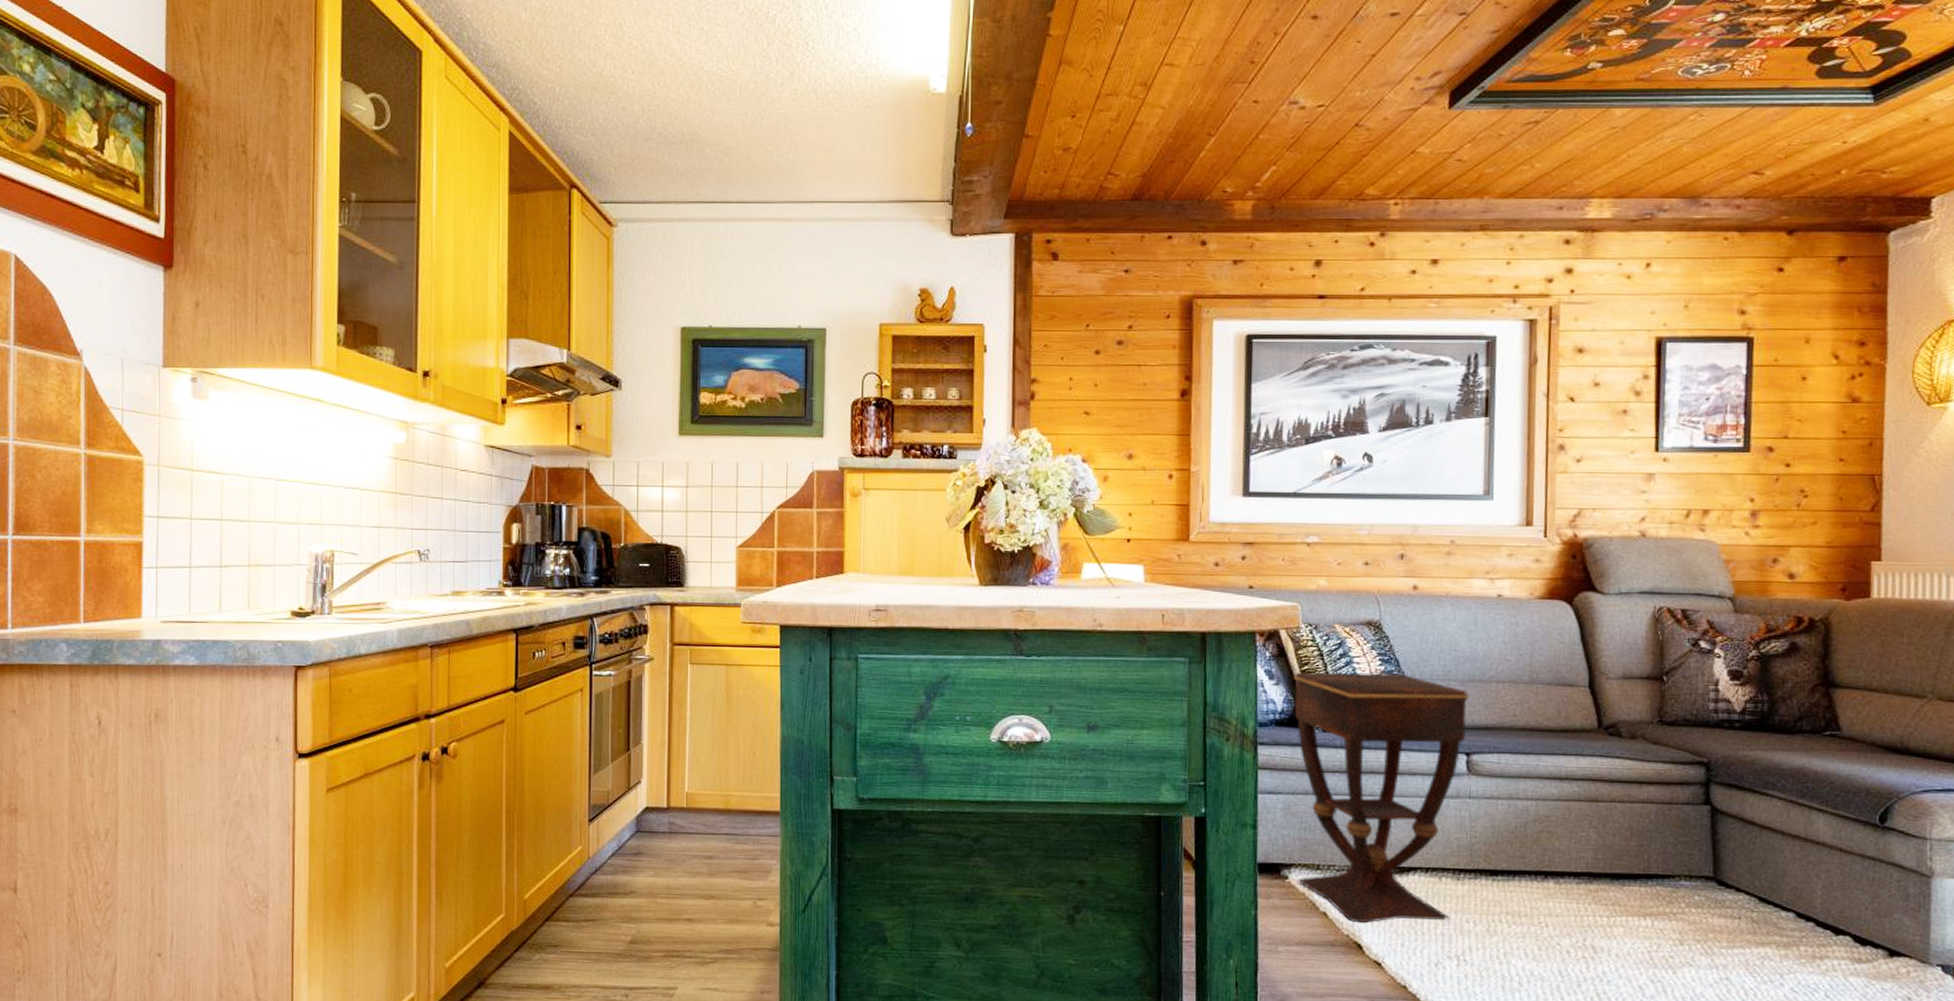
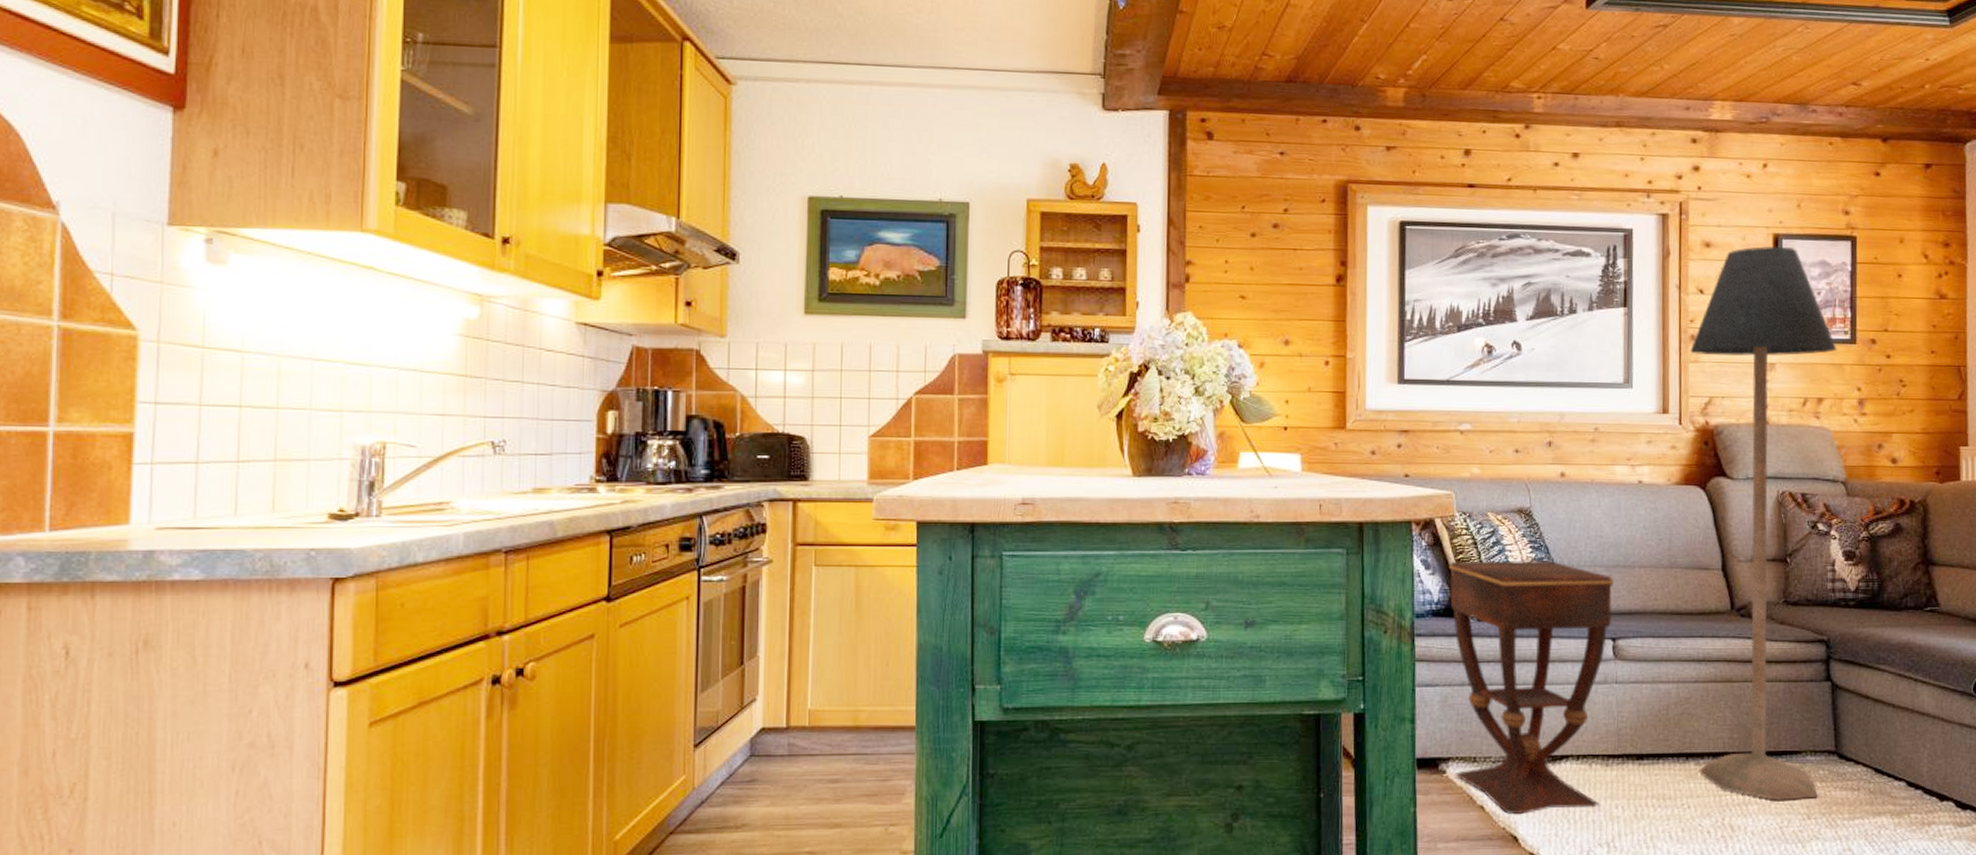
floor lamp: none [1558,351,1727,925] -> present [1690,246,1837,801]

